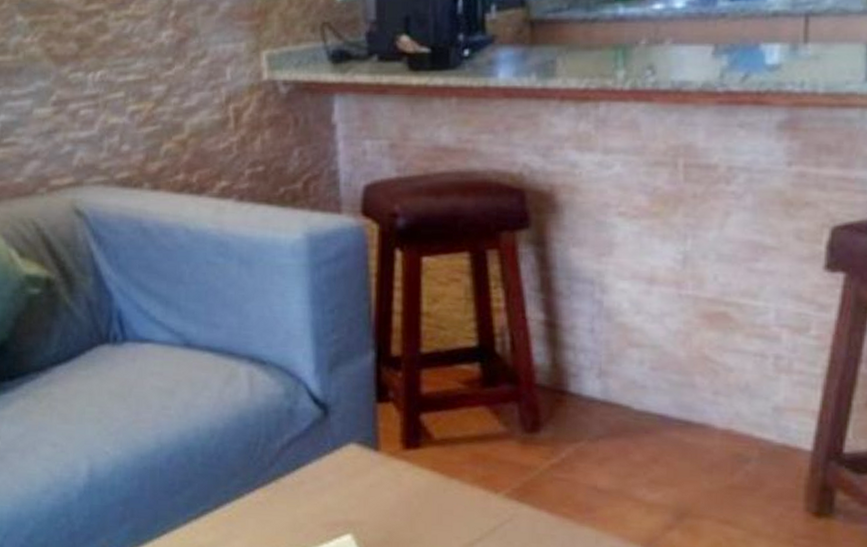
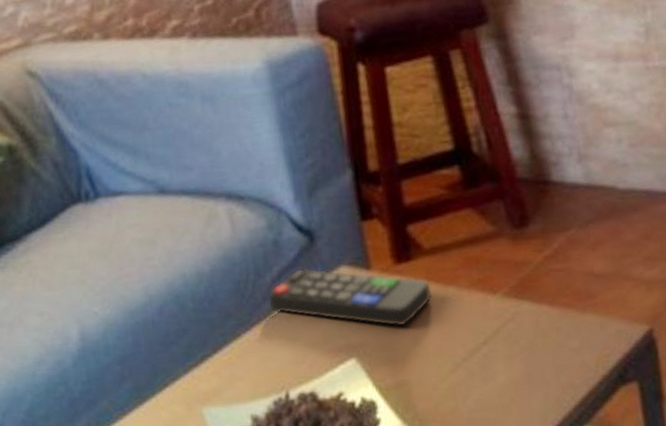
remote control: none [274,440,436,511] -> present [267,268,433,327]

